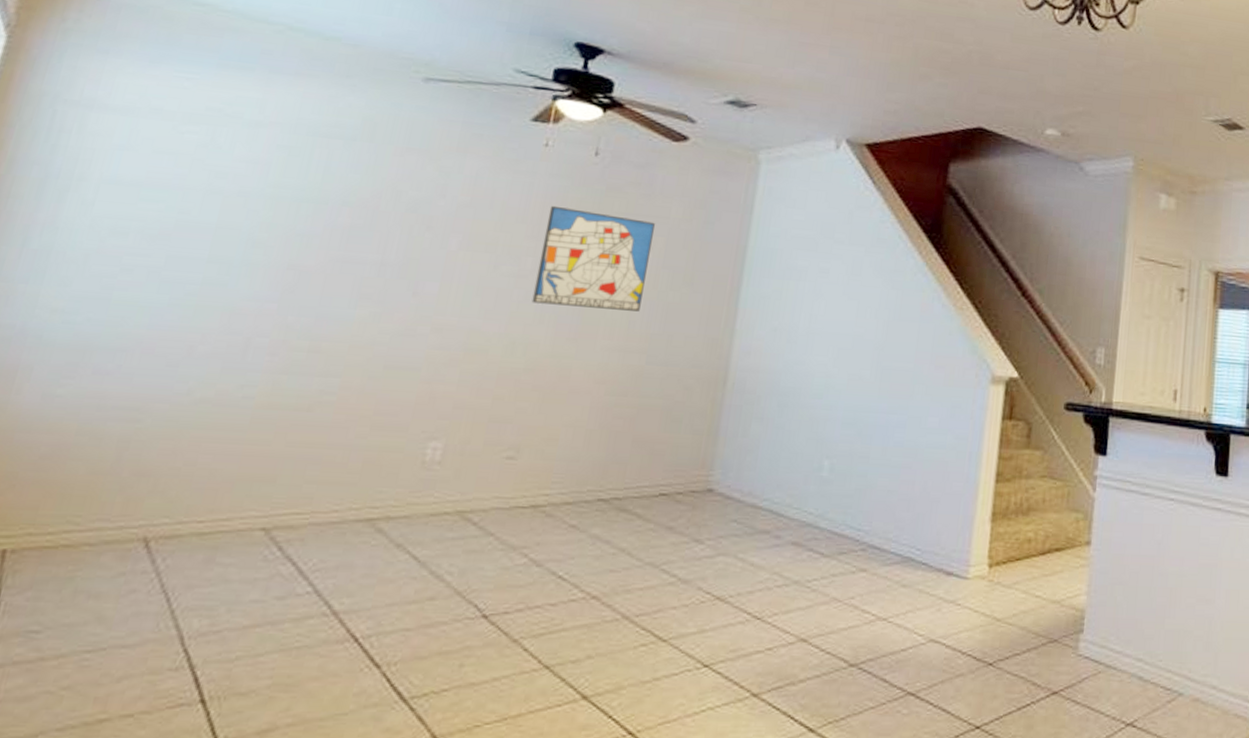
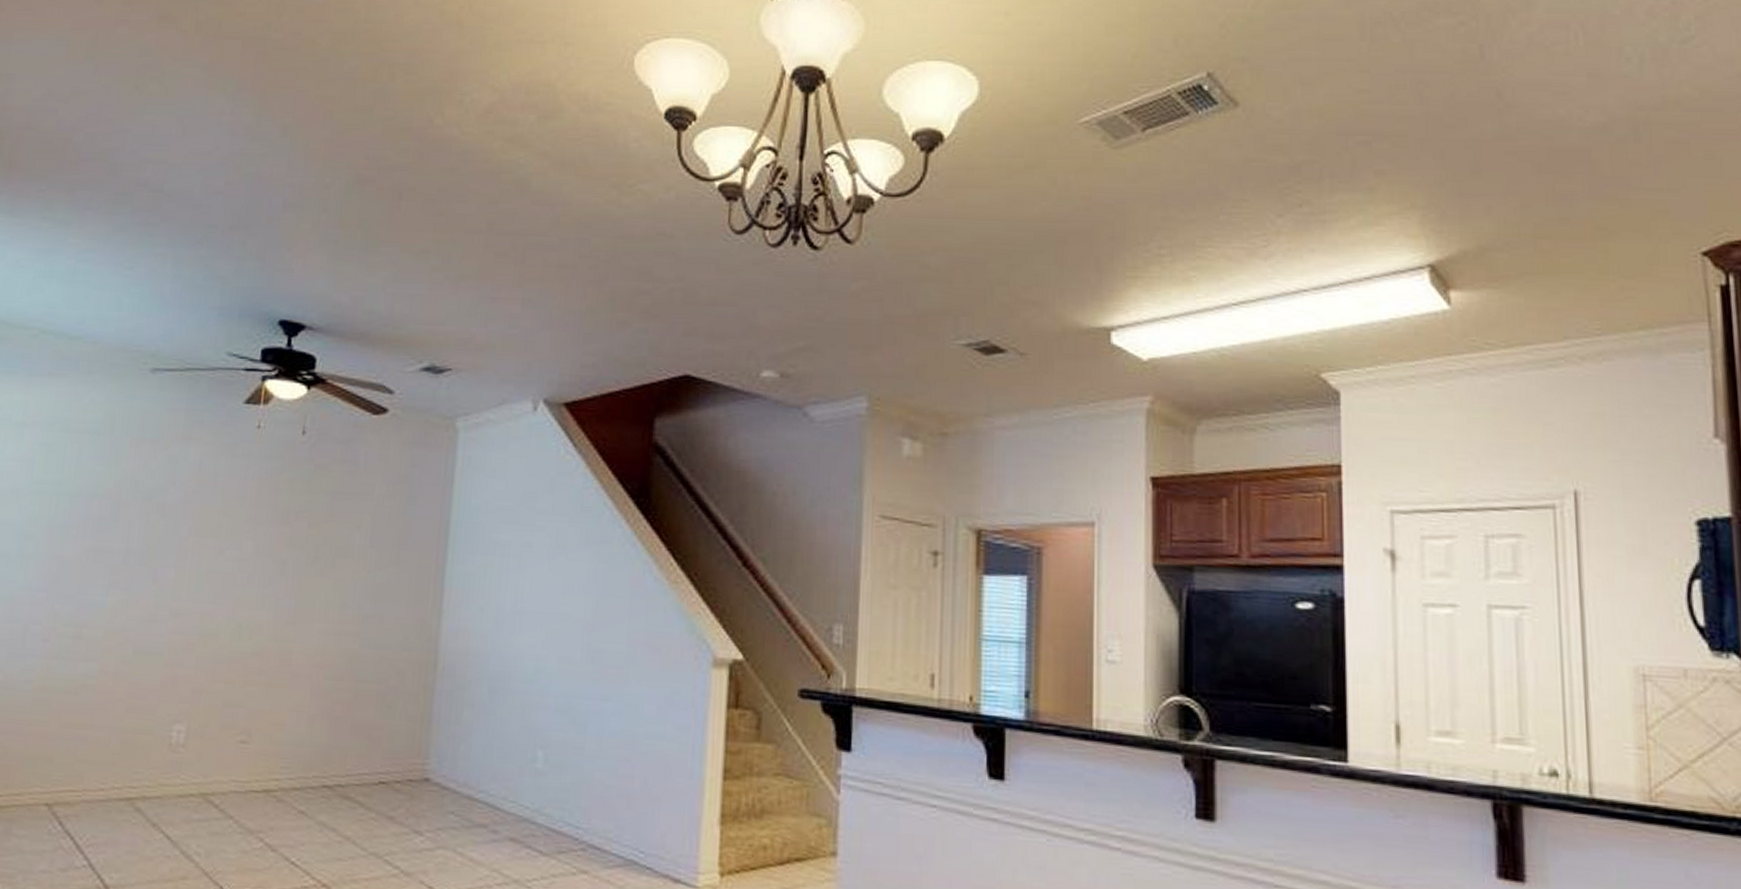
wall art: present [531,205,655,312] -> none [254,487,361,593]

